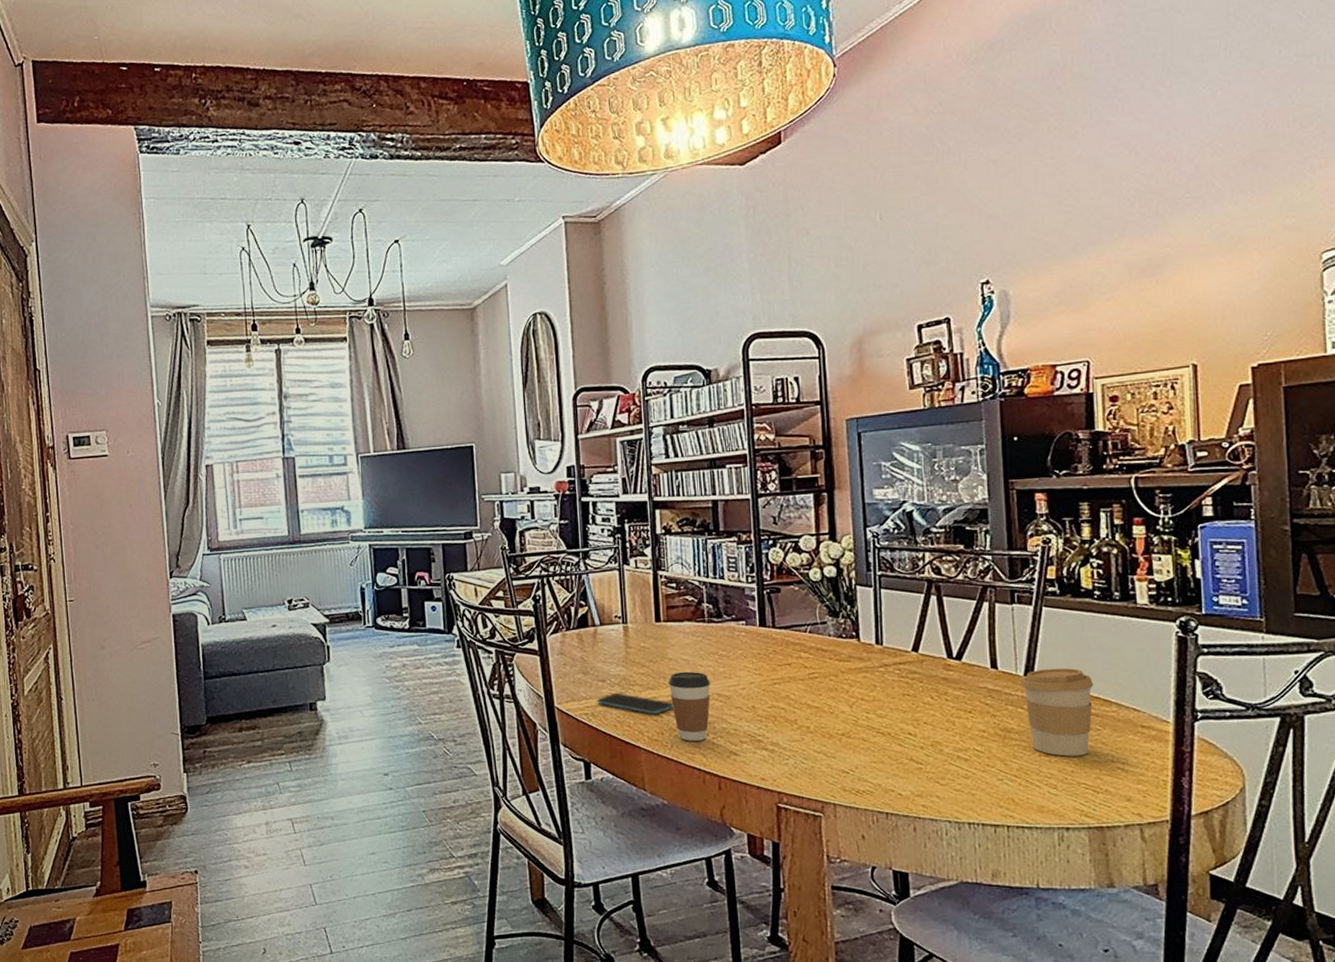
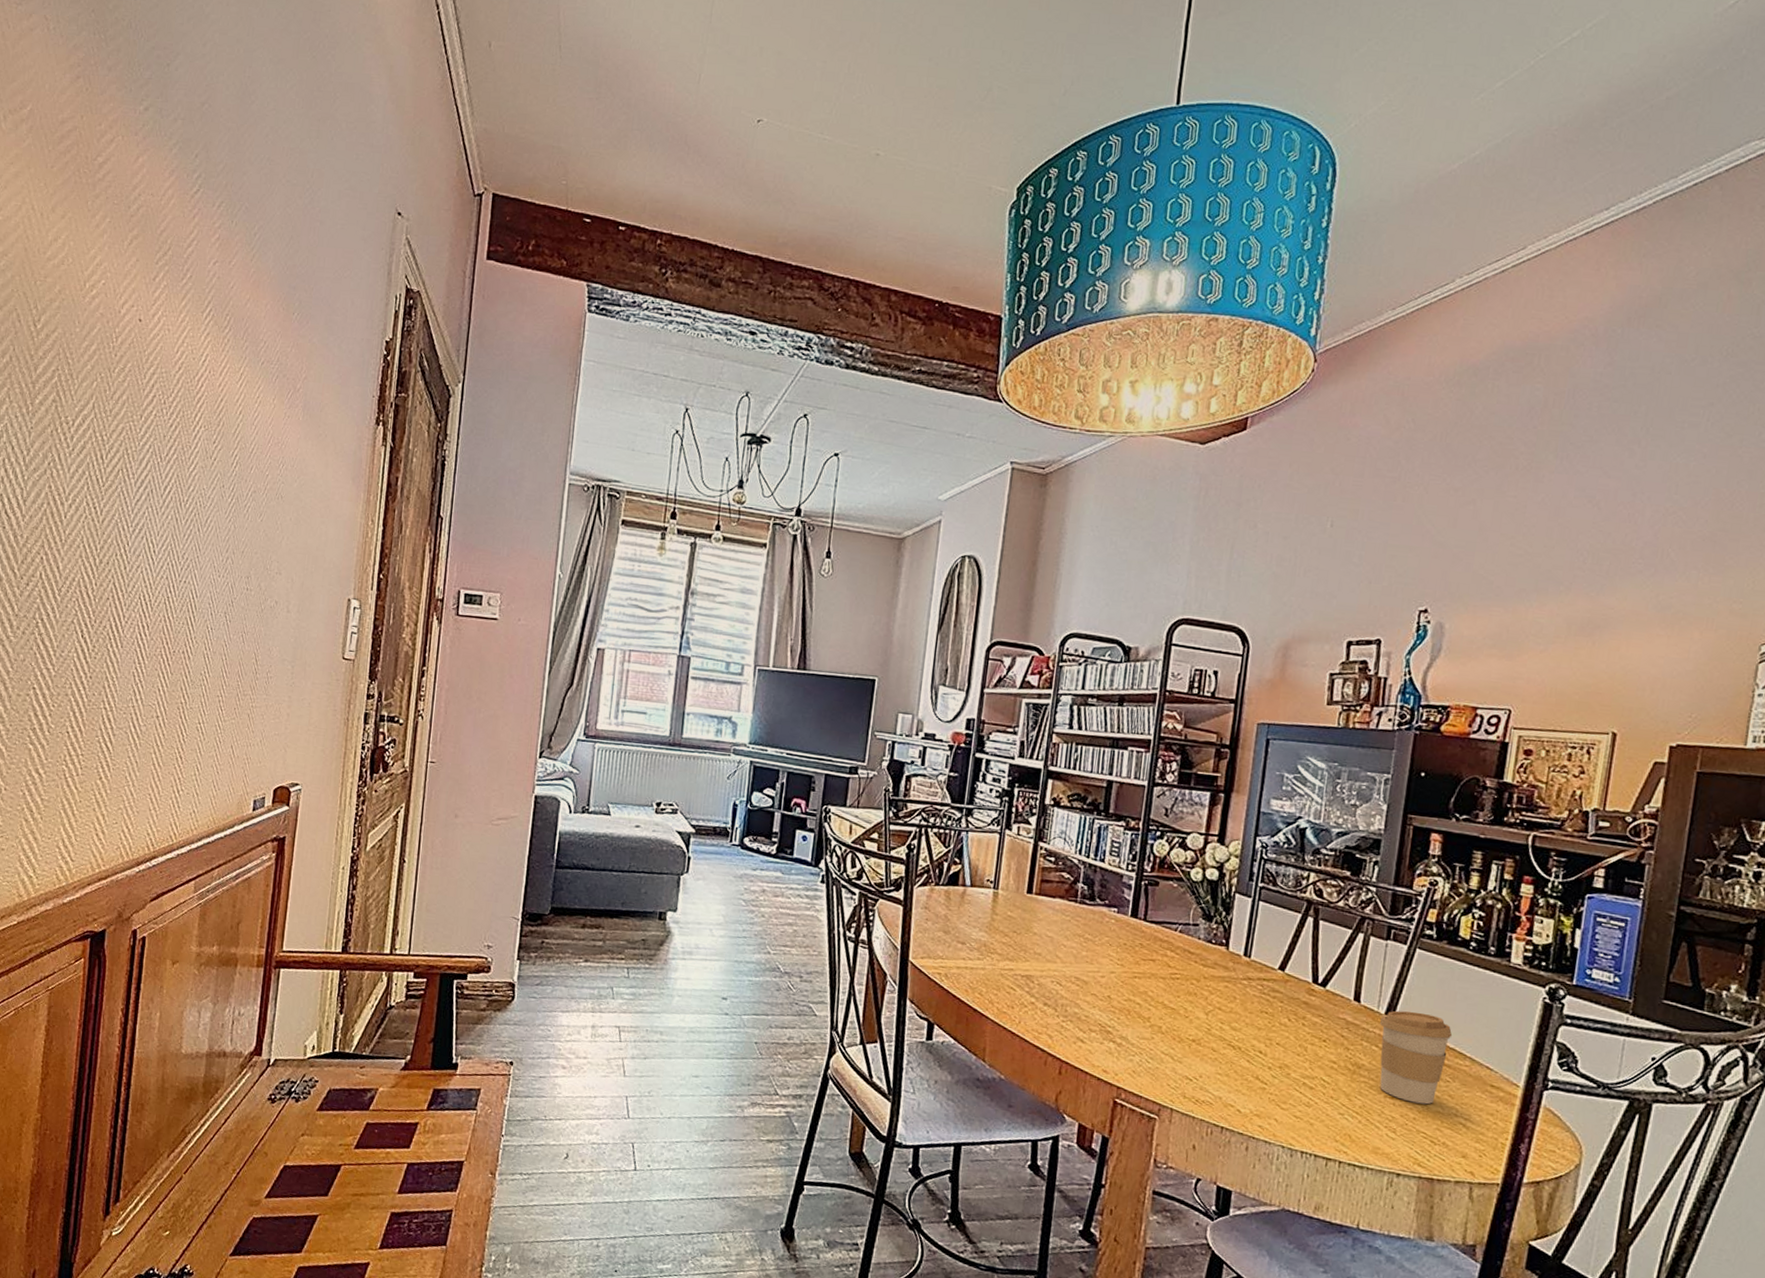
smartphone: present [597,692,674,715] -> none [953,957,1030,987]
coffee cup: present [669,671,710,741] -> none [1027,948,1071,1022]

